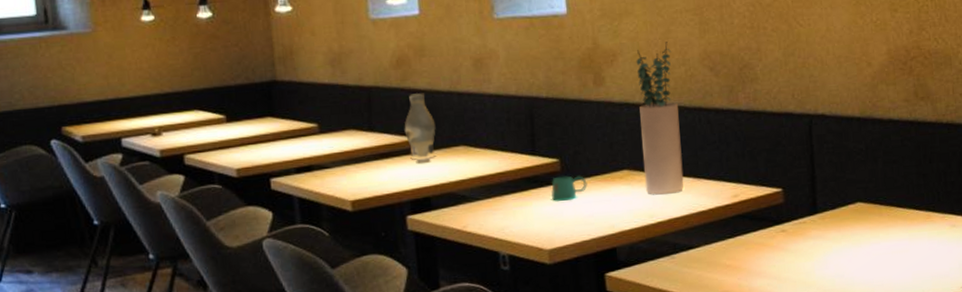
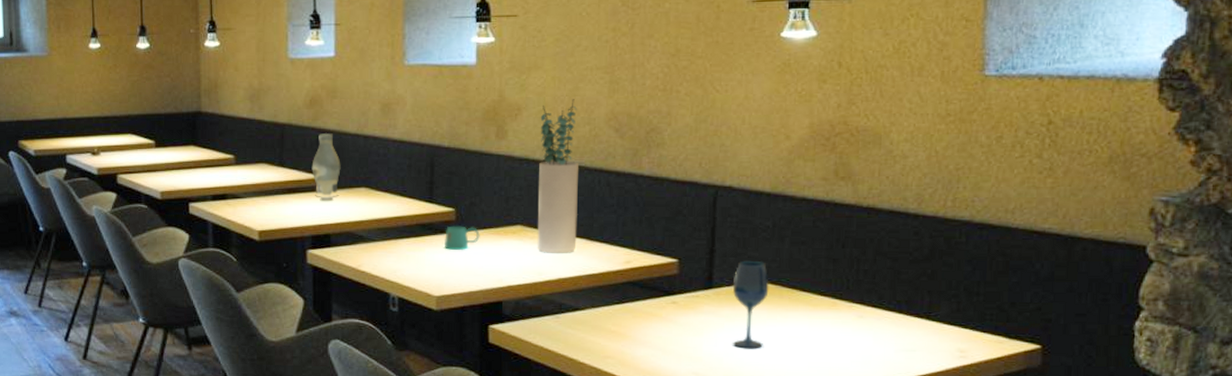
wineglass: none [836,182,870,268] -> present [733,260,769,348]

